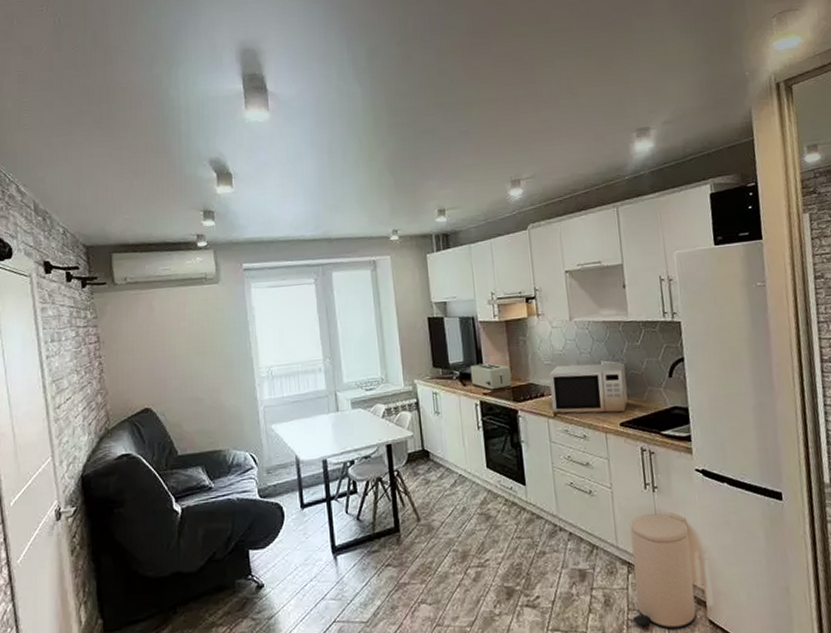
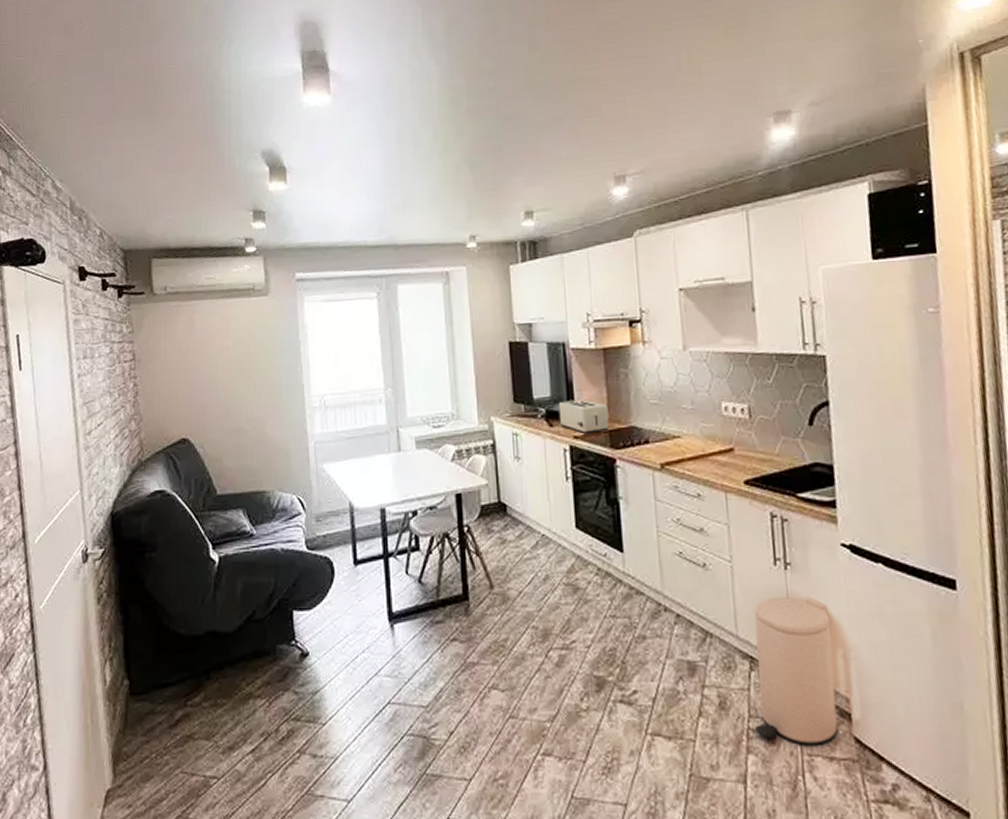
microwave: present [549,362,628,414] -> none [656,404,755,467]

